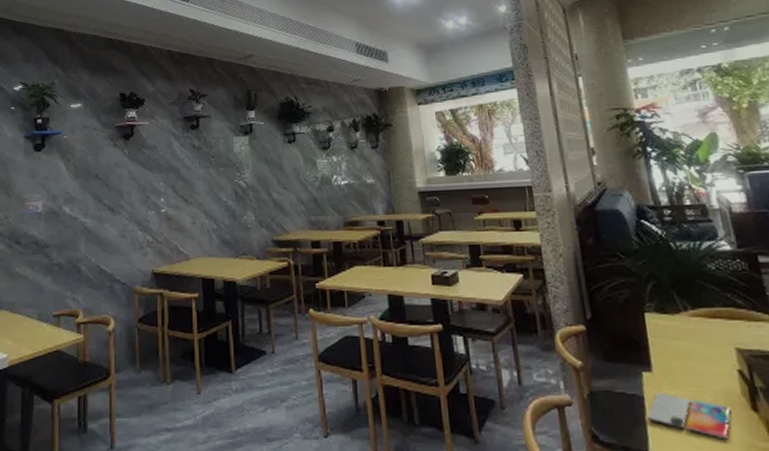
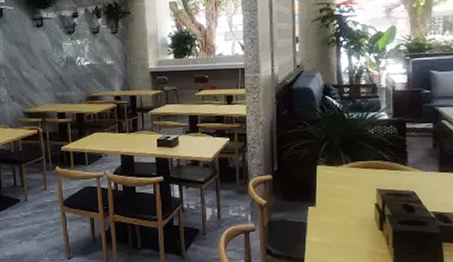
smartphone: present [647,392,731,440] -> none [307,220,365,249]

